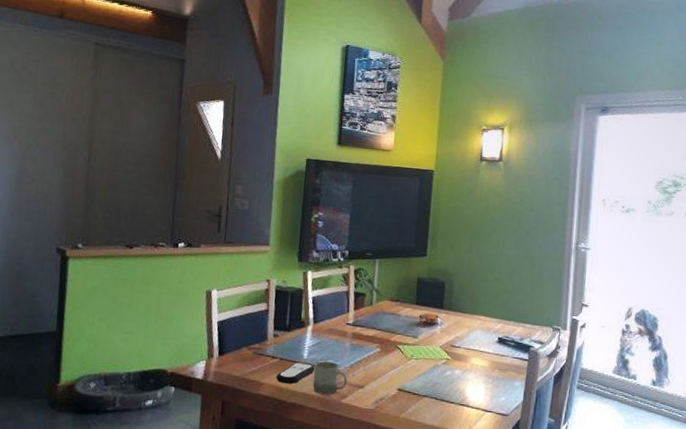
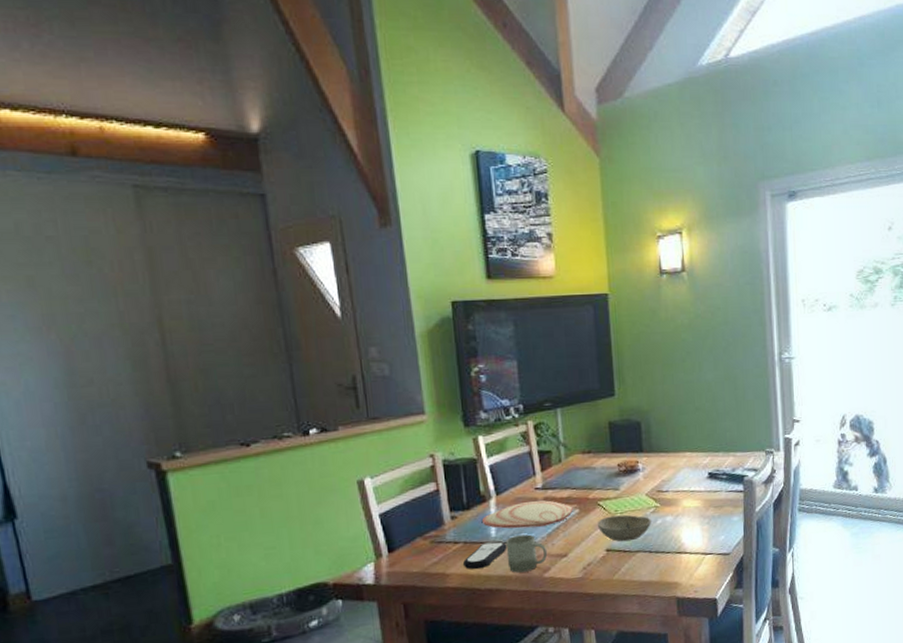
plate: none [299,333,376,358] -> present [482,500,573,529]
bowl: none [393,359,441,386] -> present [597,514,651,542]

